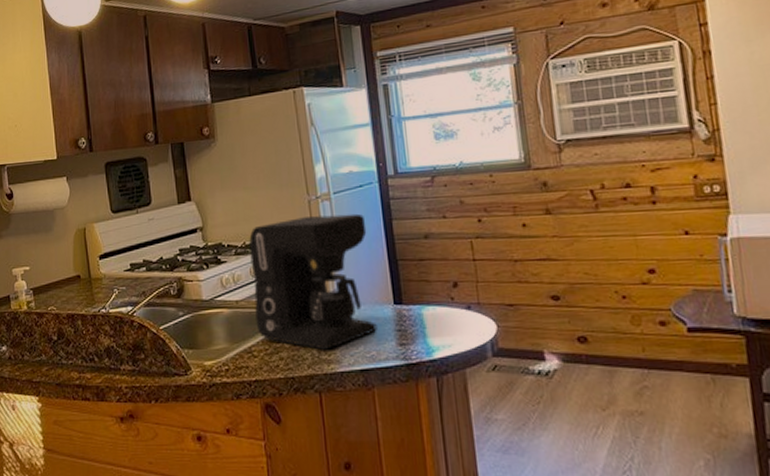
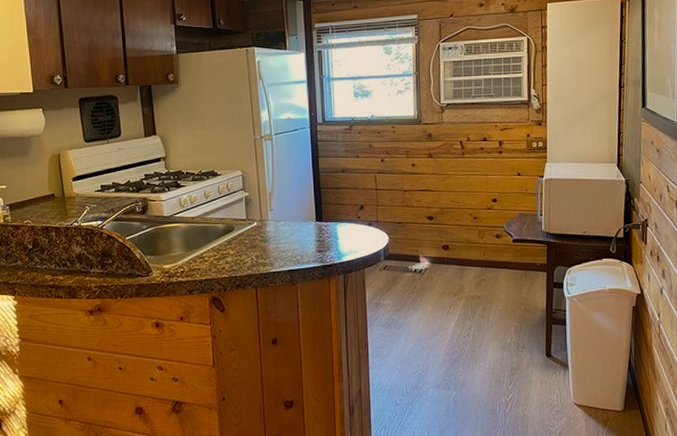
coffee maker: present [249,213,377,350] -> none [205,151,302,256]

